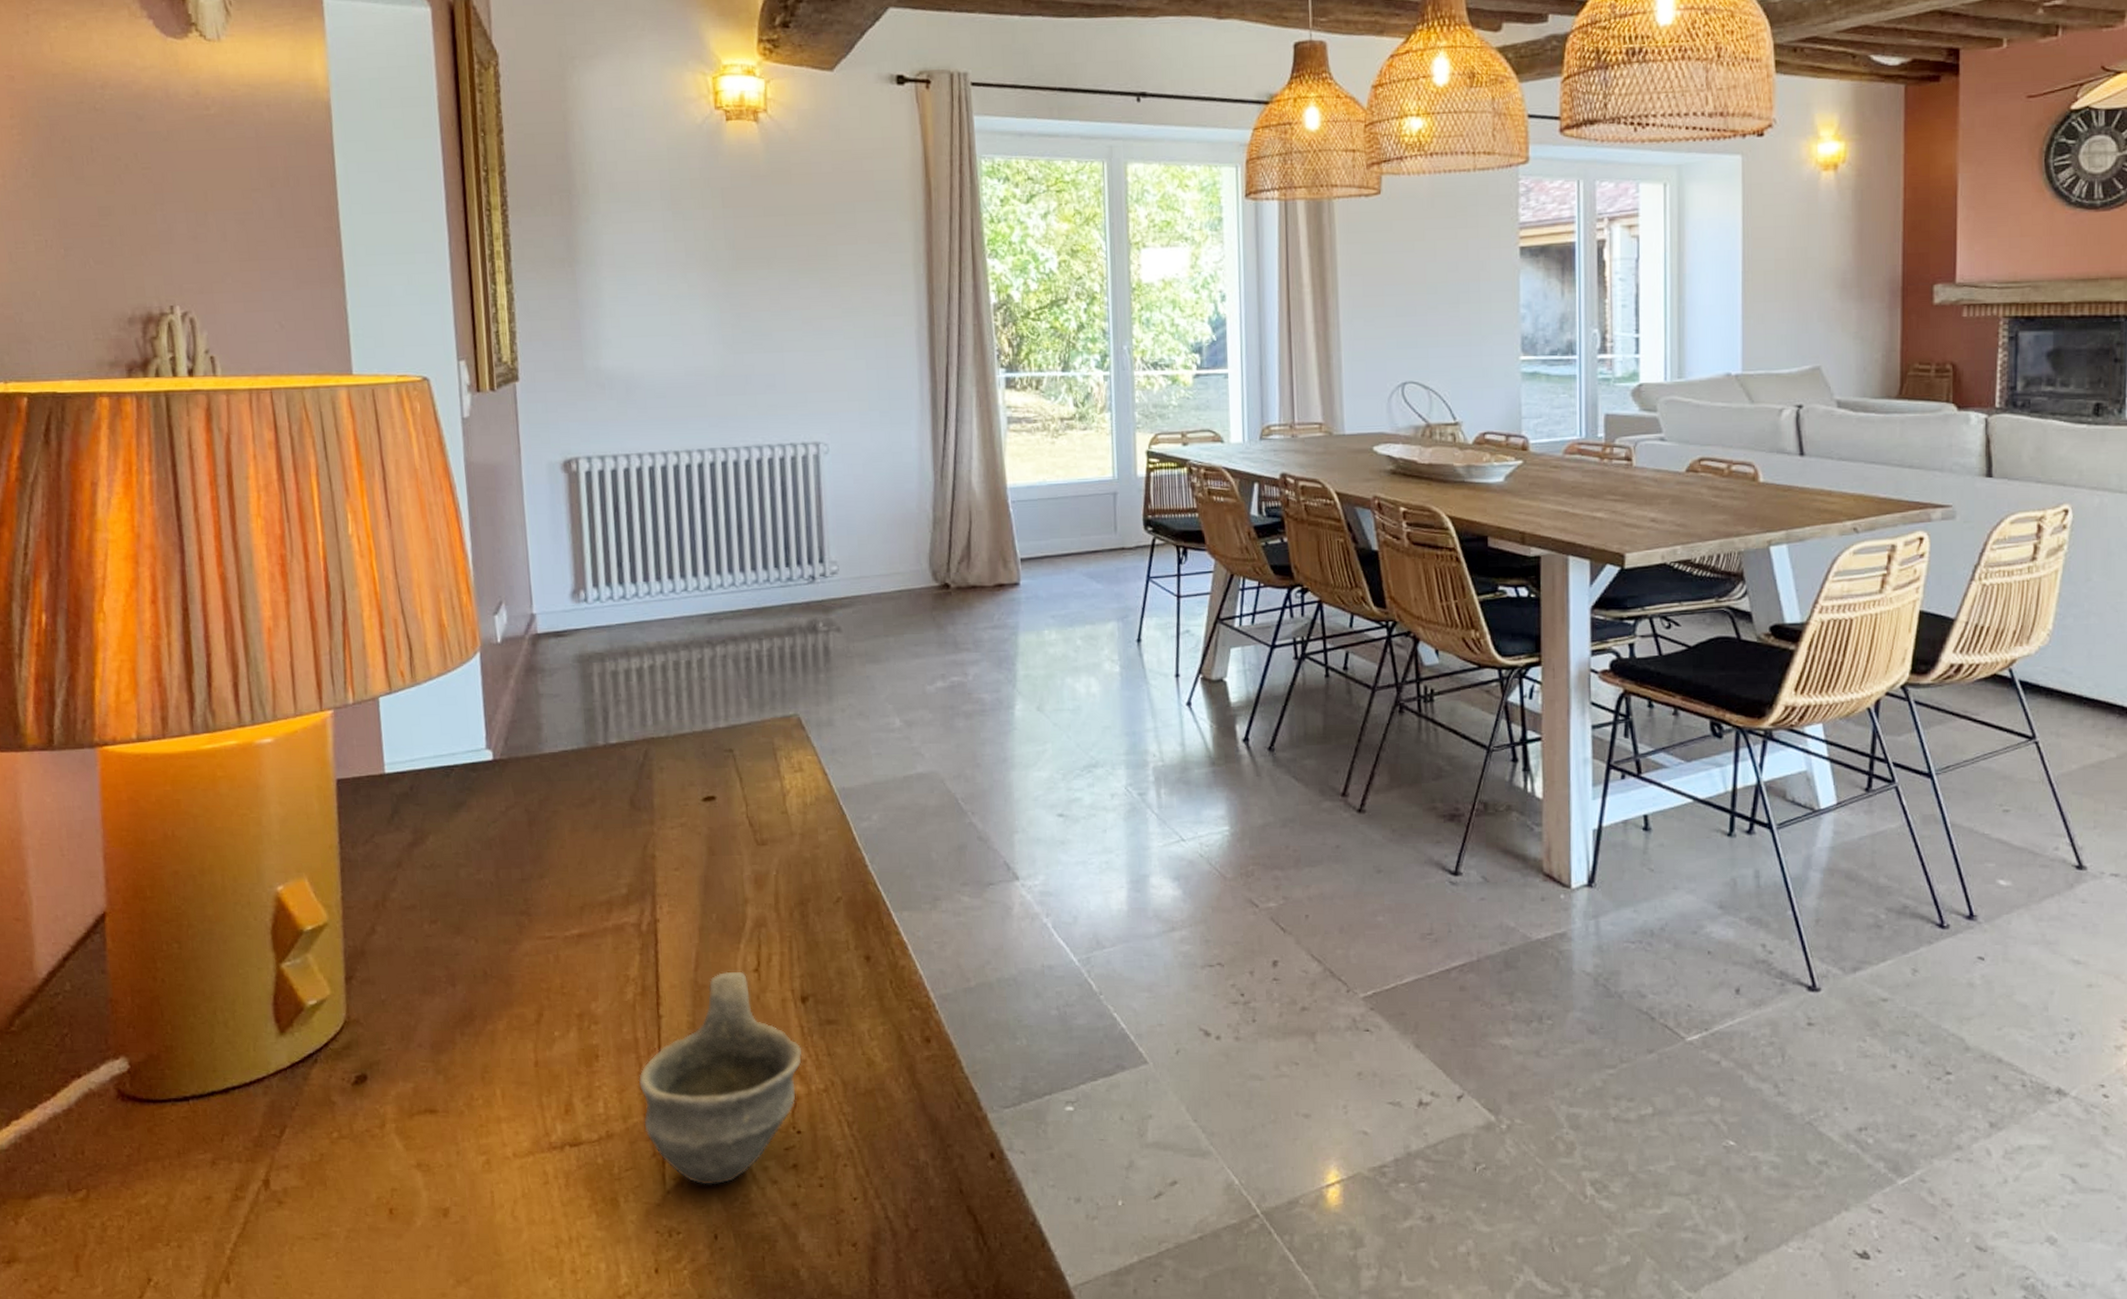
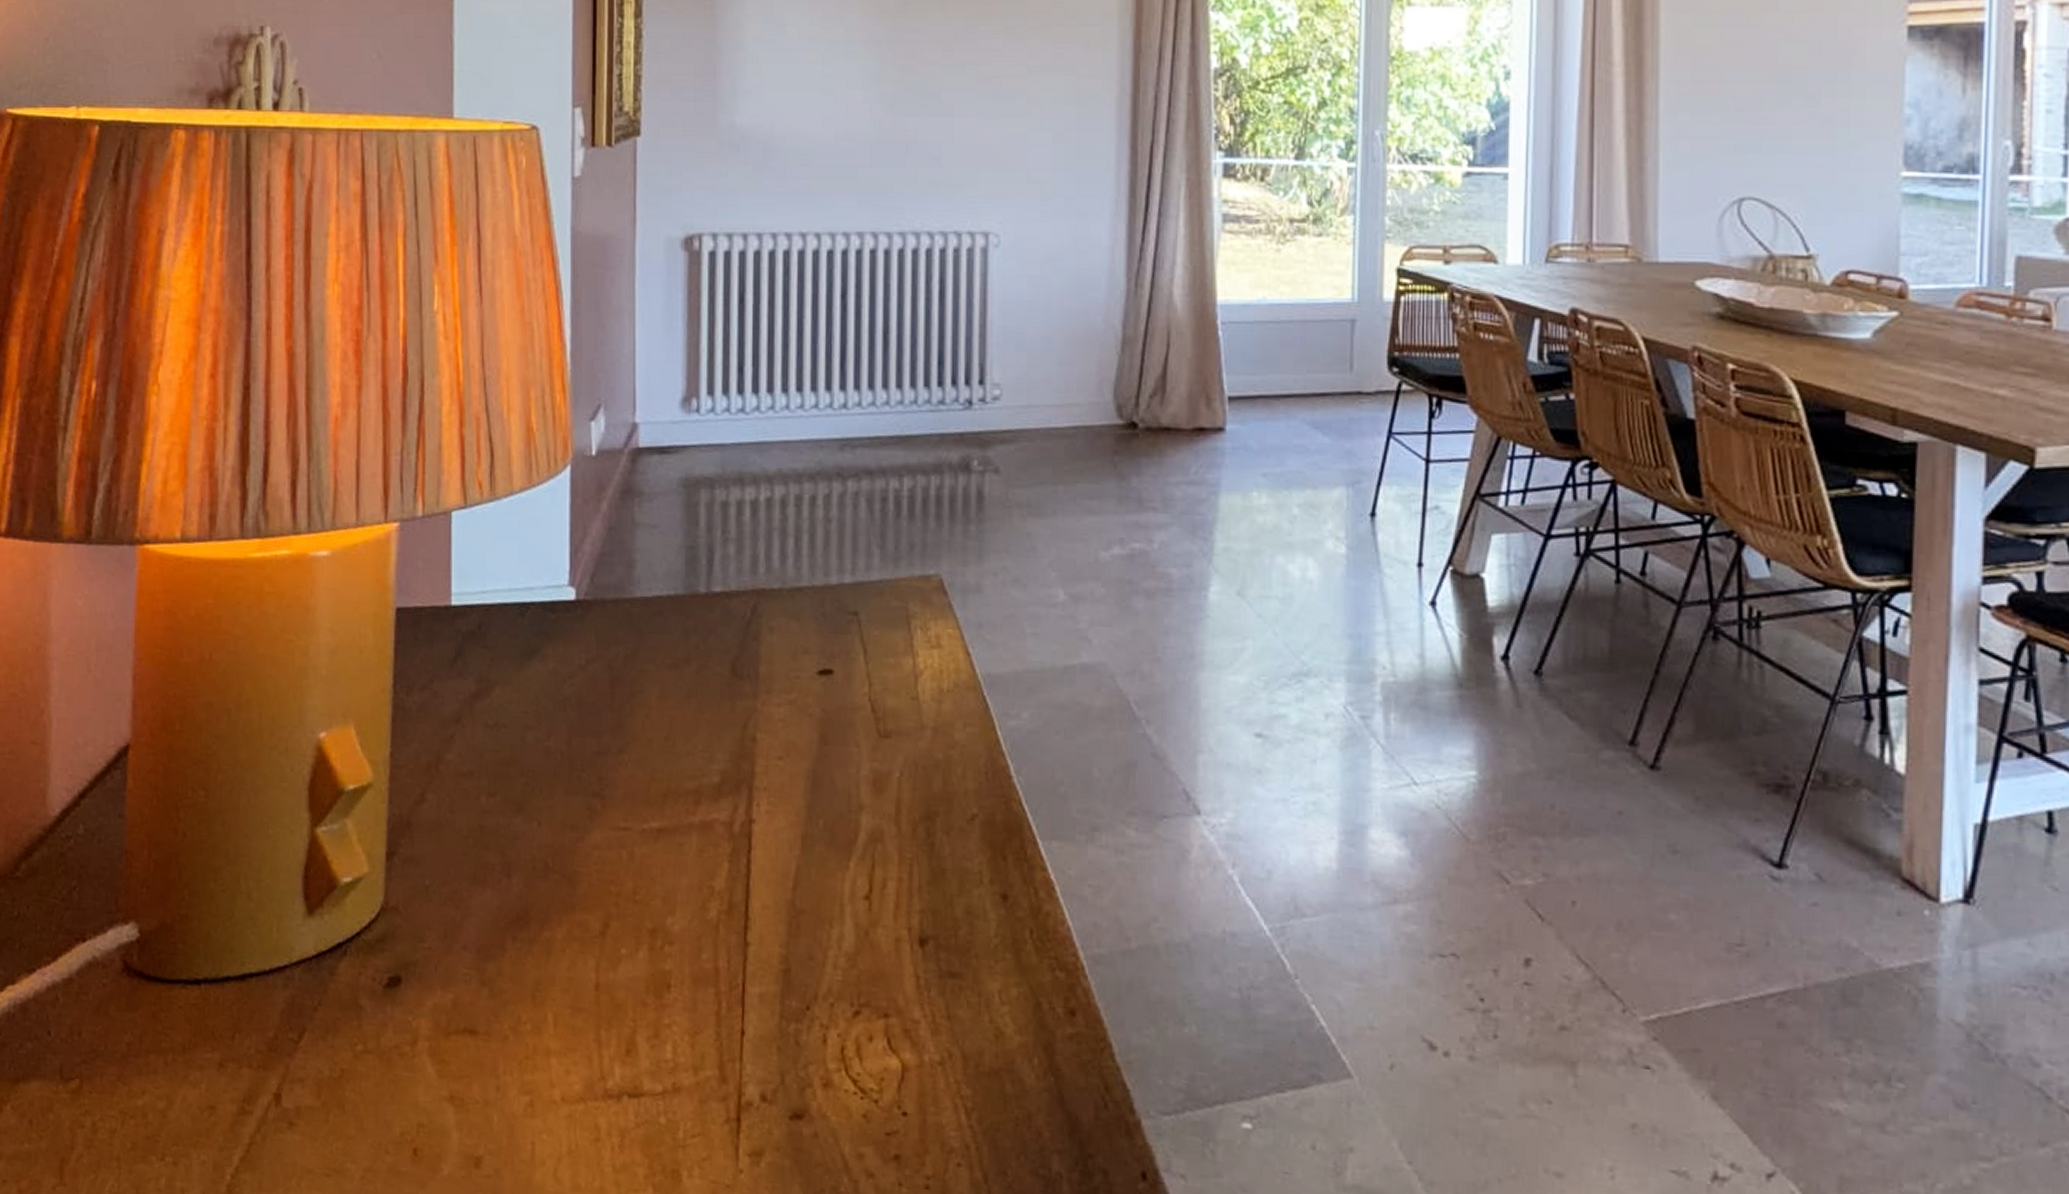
cup: present [638,971,803,1185] -> none [715,895,916,1170]

